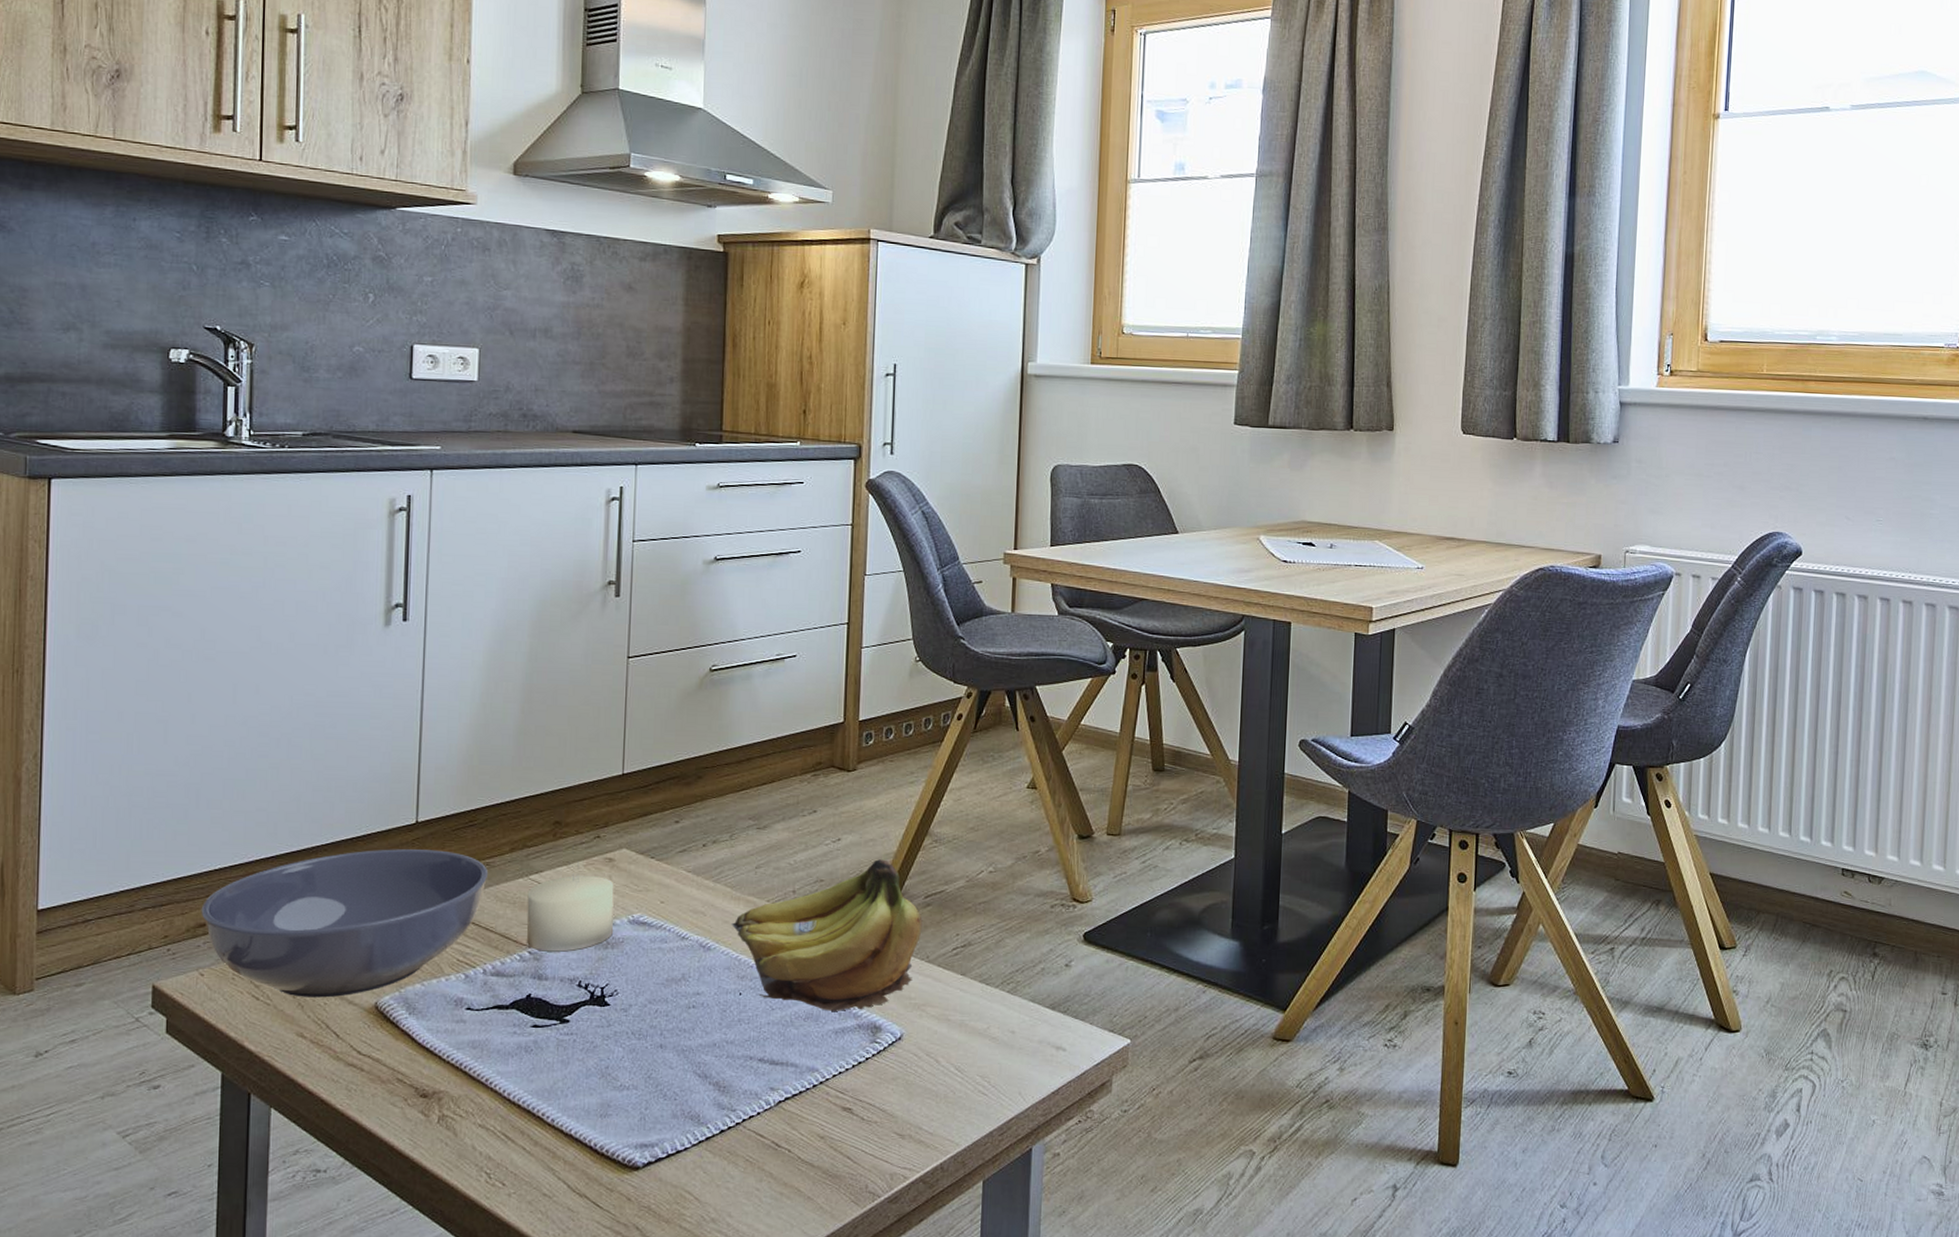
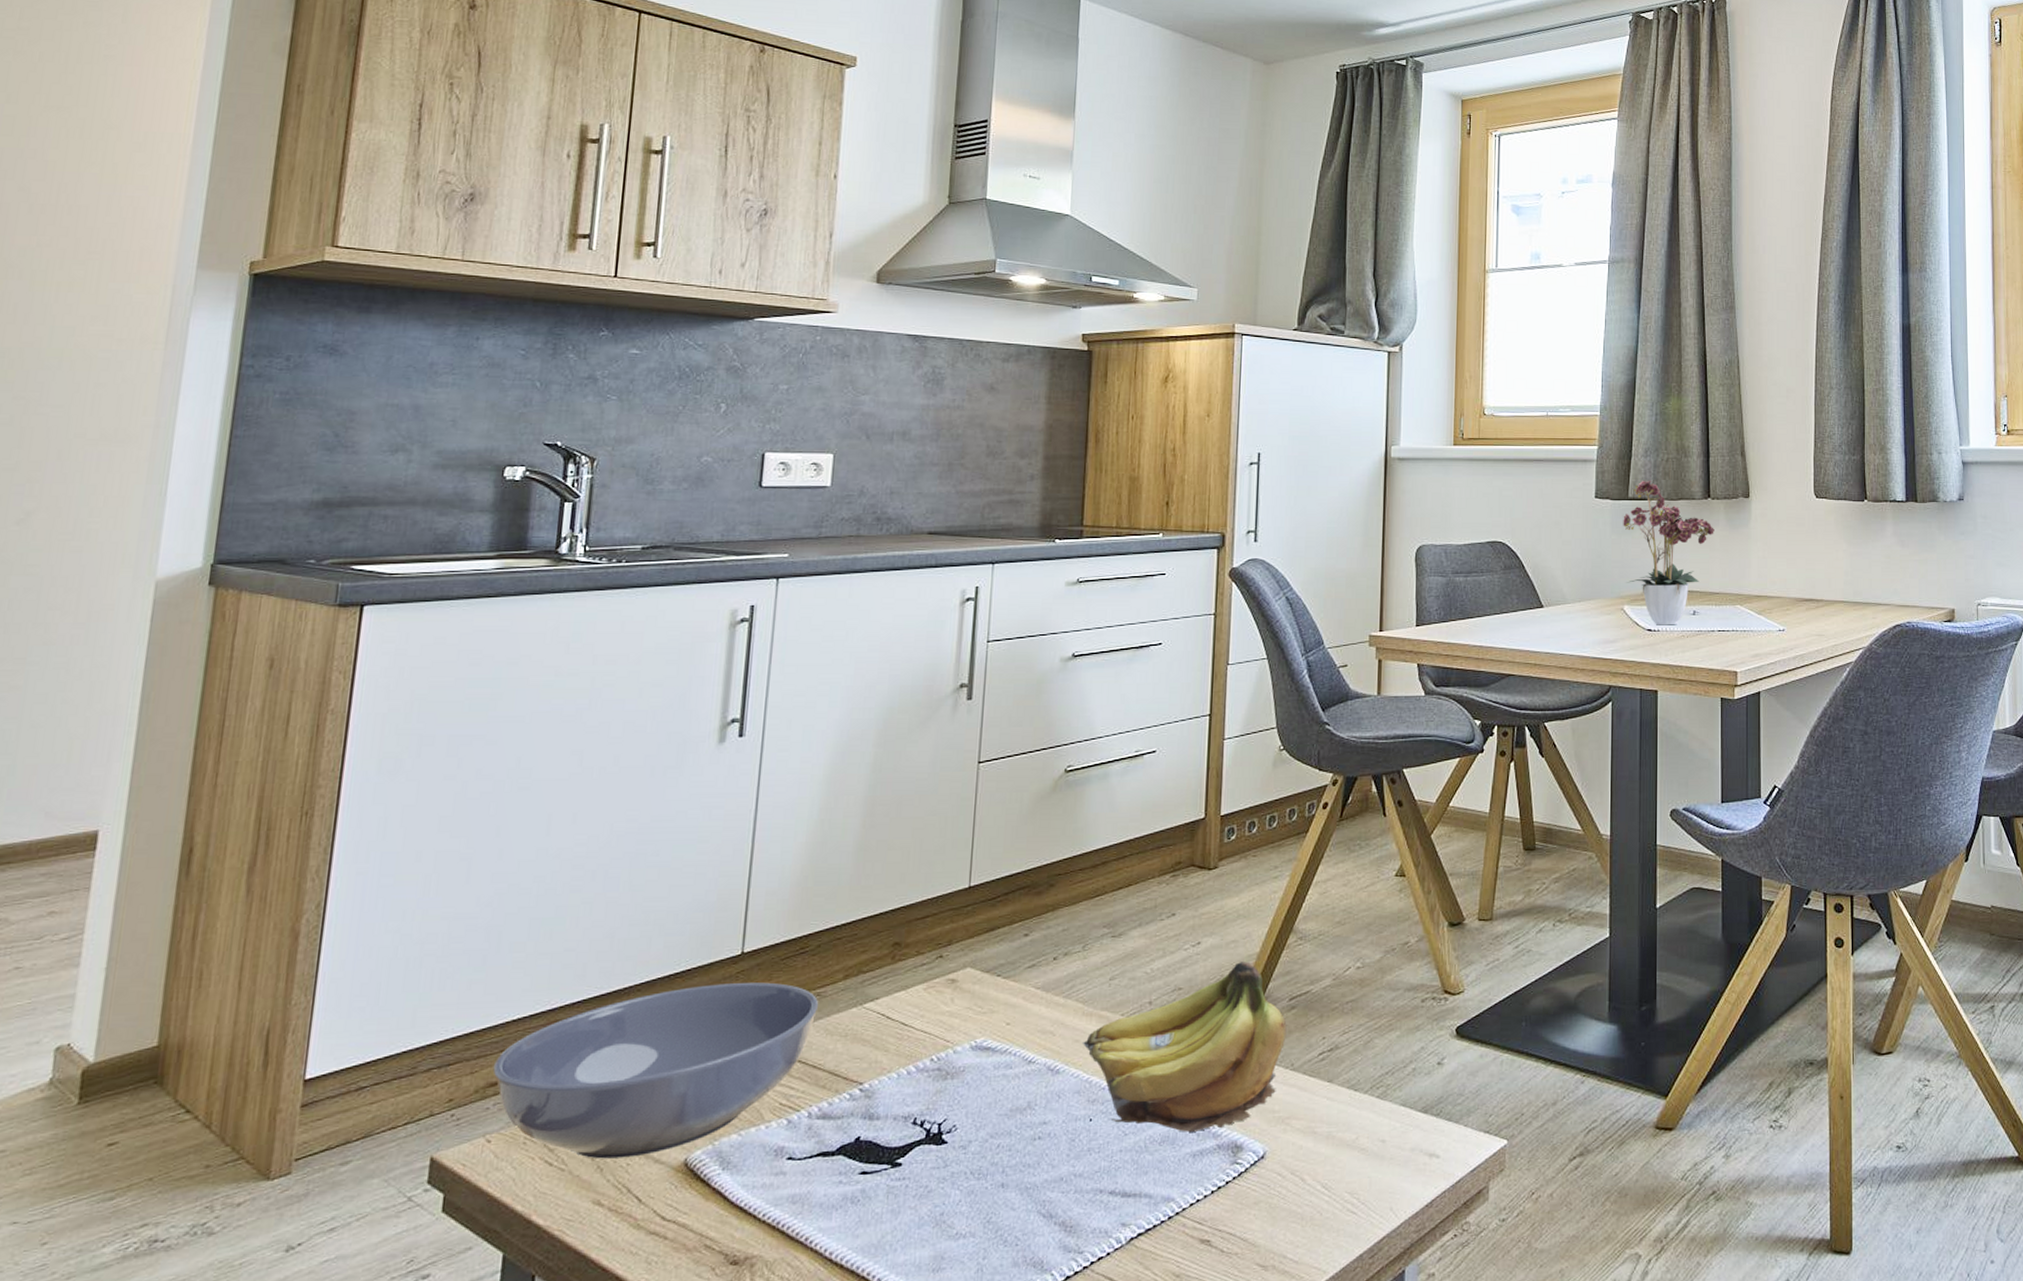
candle: present [526,874,614,952] -> none [858,999,957,1088]
flower arrangement: none [1262,408,1356,558] -> present [1623,480,1714,625]

